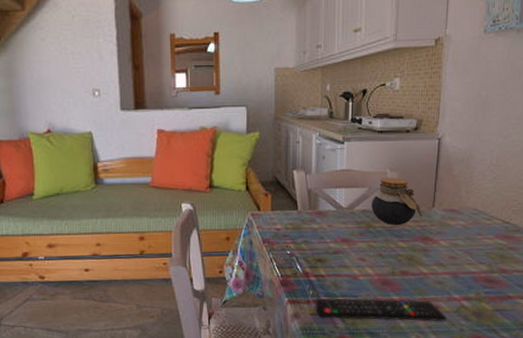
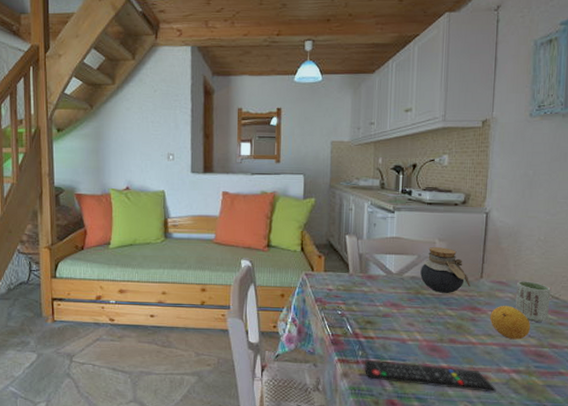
fruit: none [441,234,482,267] -> present [489,306,531,340]
cup: none [466,207,502,248] -> present [515,281,551,322]

